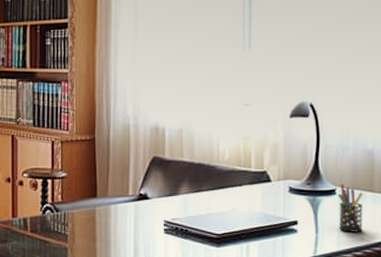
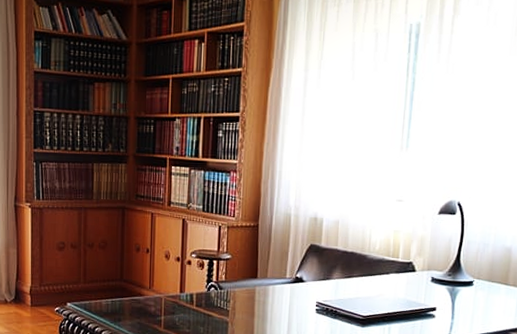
pen holder: present [338,185,363,232] -> none [473,277,498,320]

